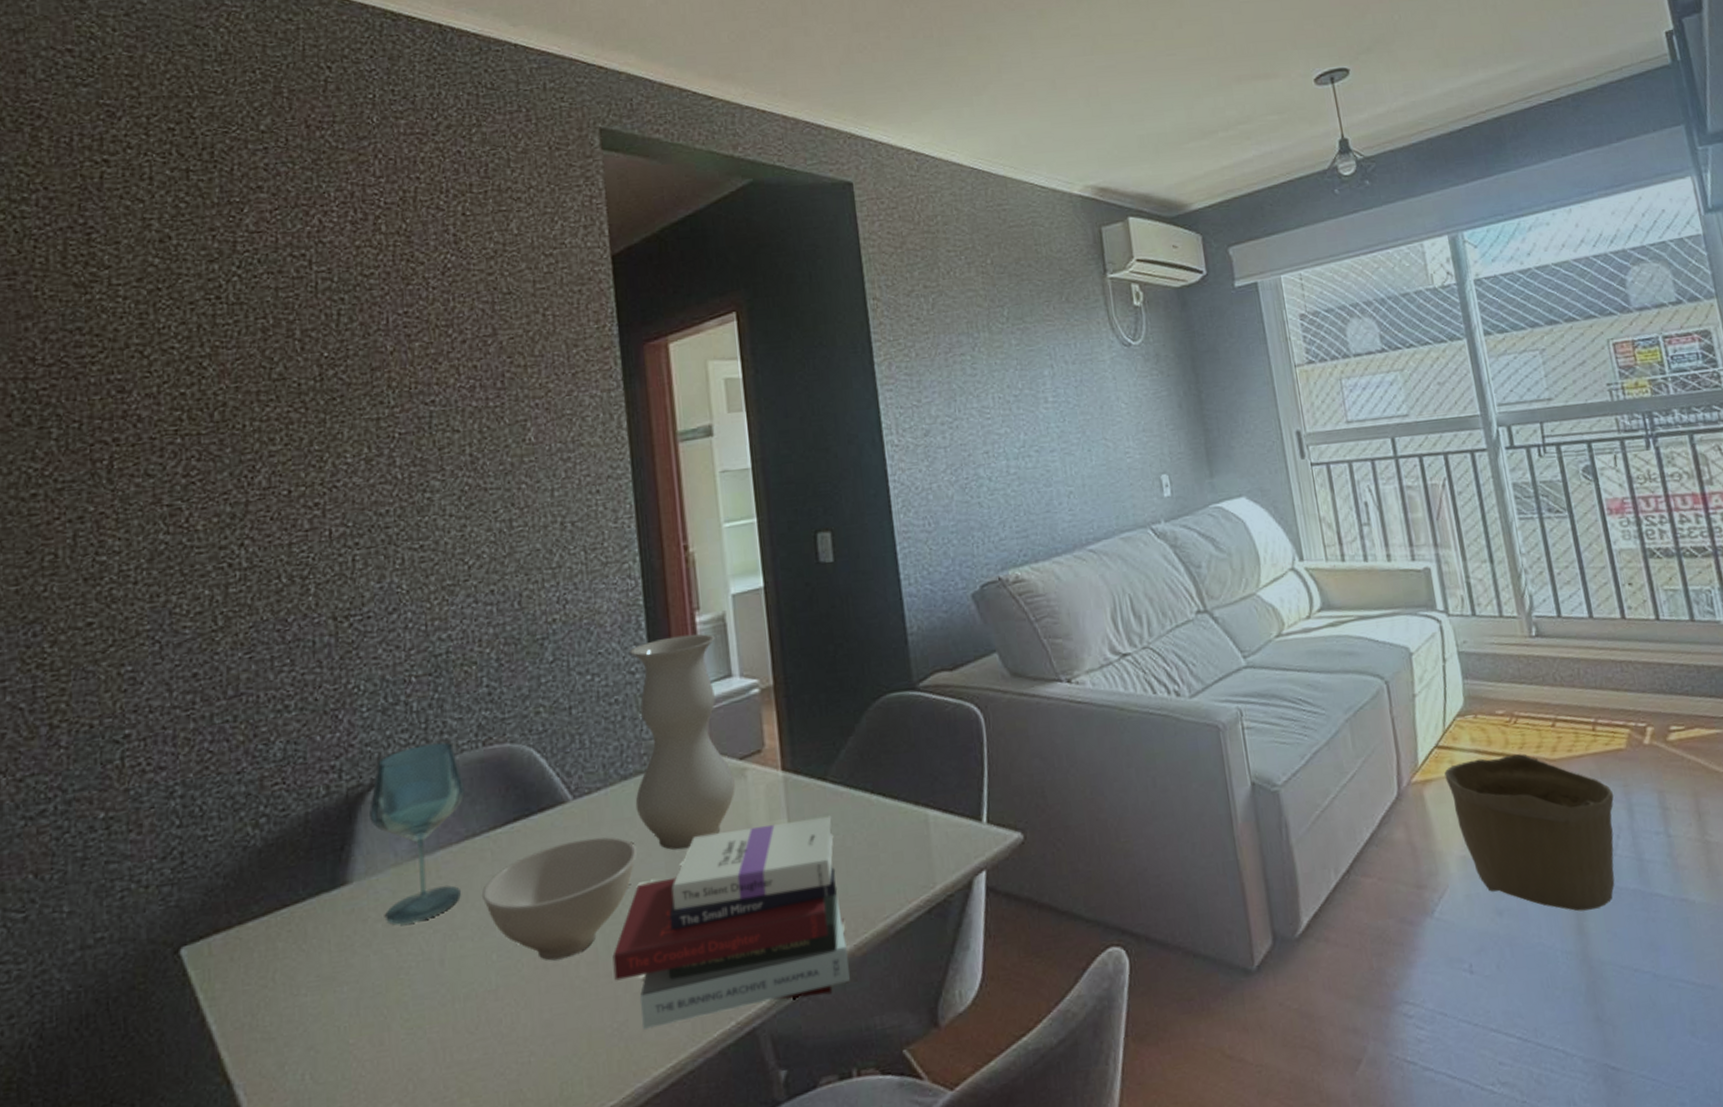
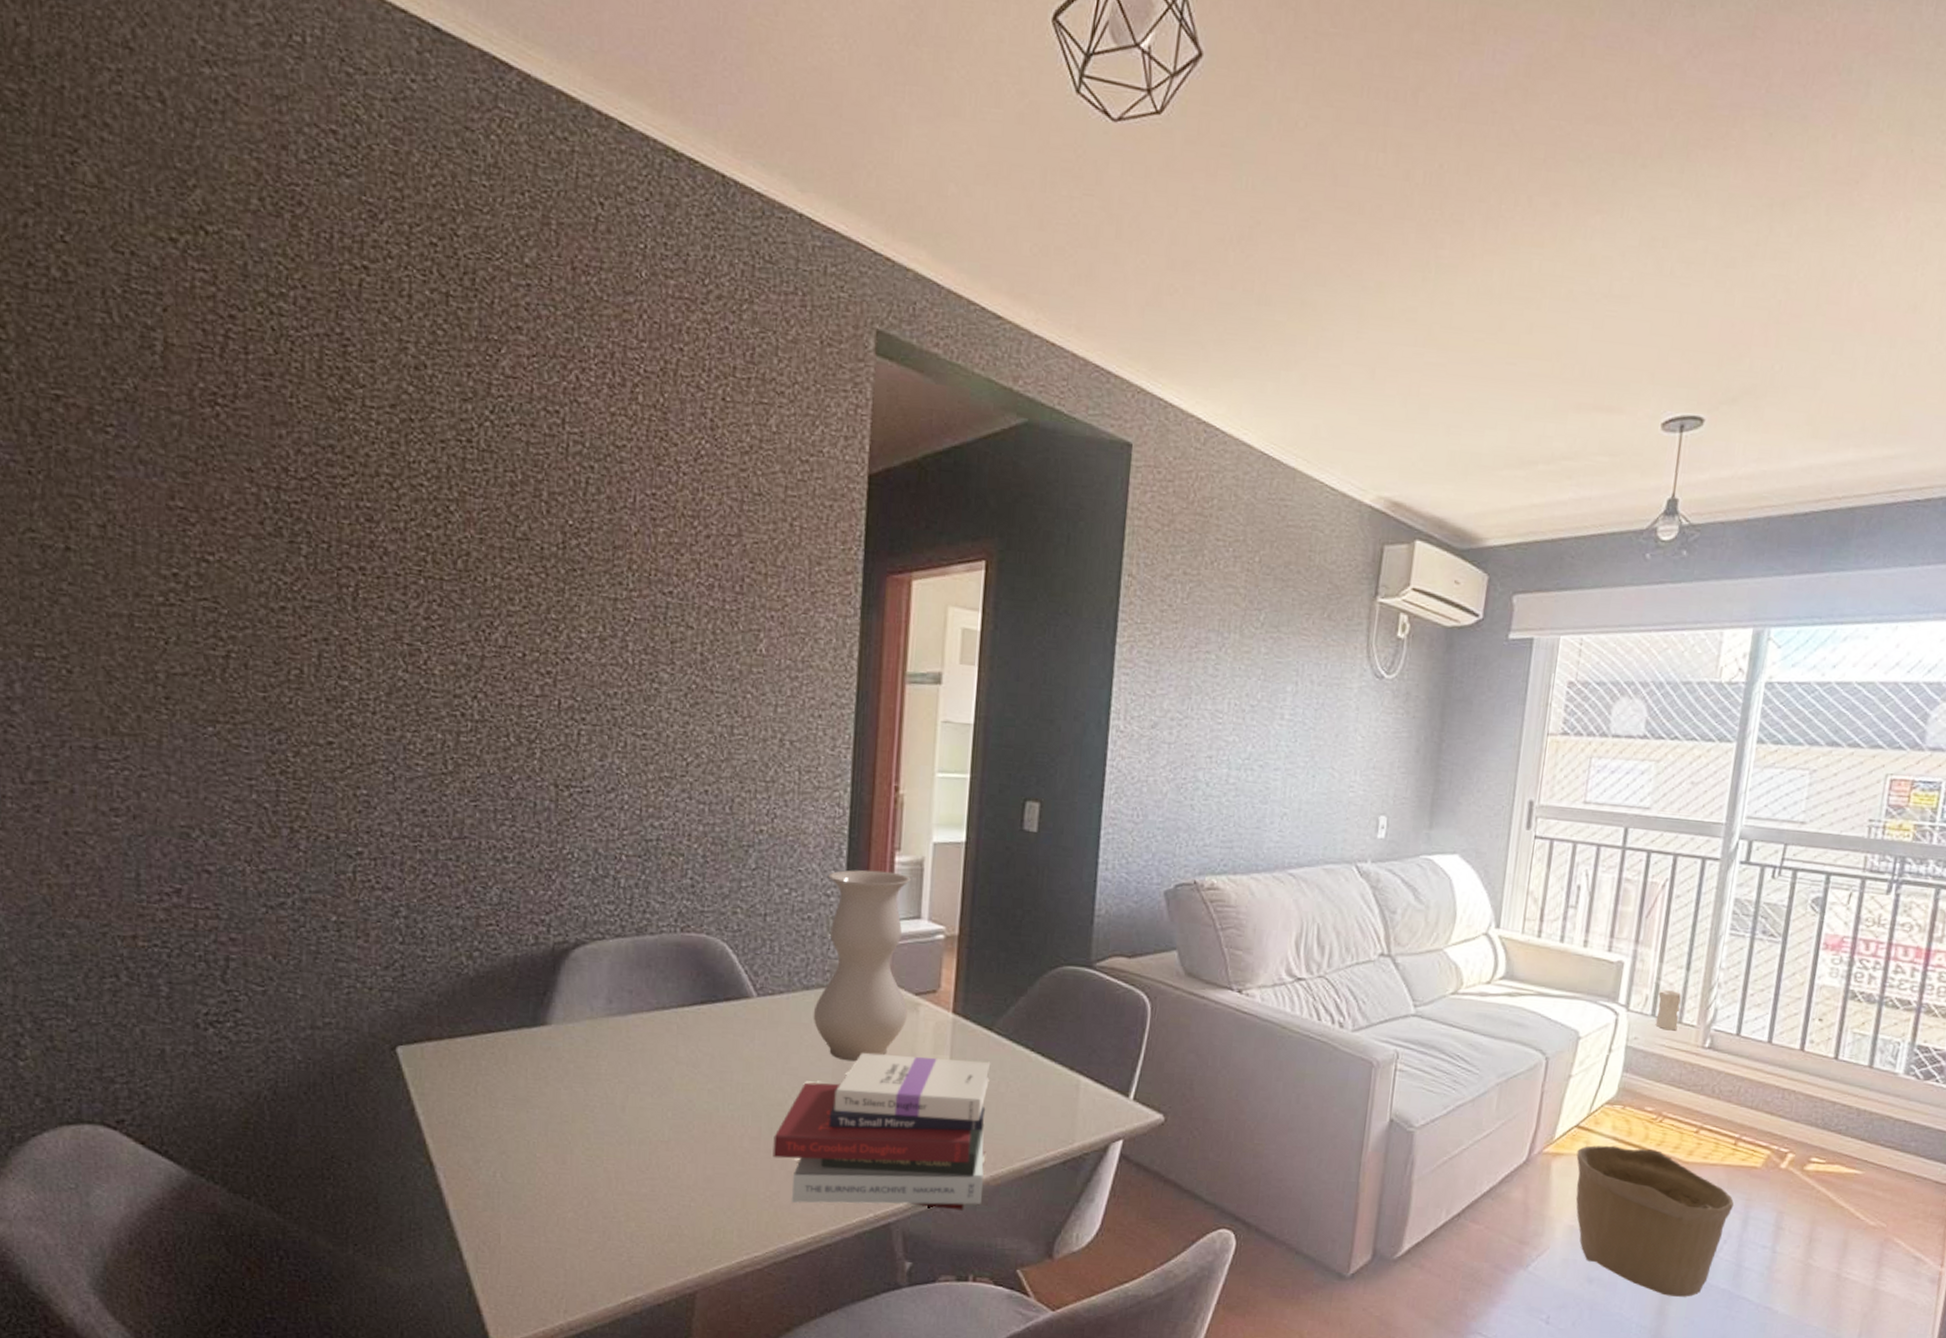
wine glass: present [369,742,465,926] -> none [572,918,660,1071]
bowl: present [481,837,637,961] -> none [664,1032,808,1130]
candle: none [1471,585,1501,627] -> present [1655,989,1682,1031]

